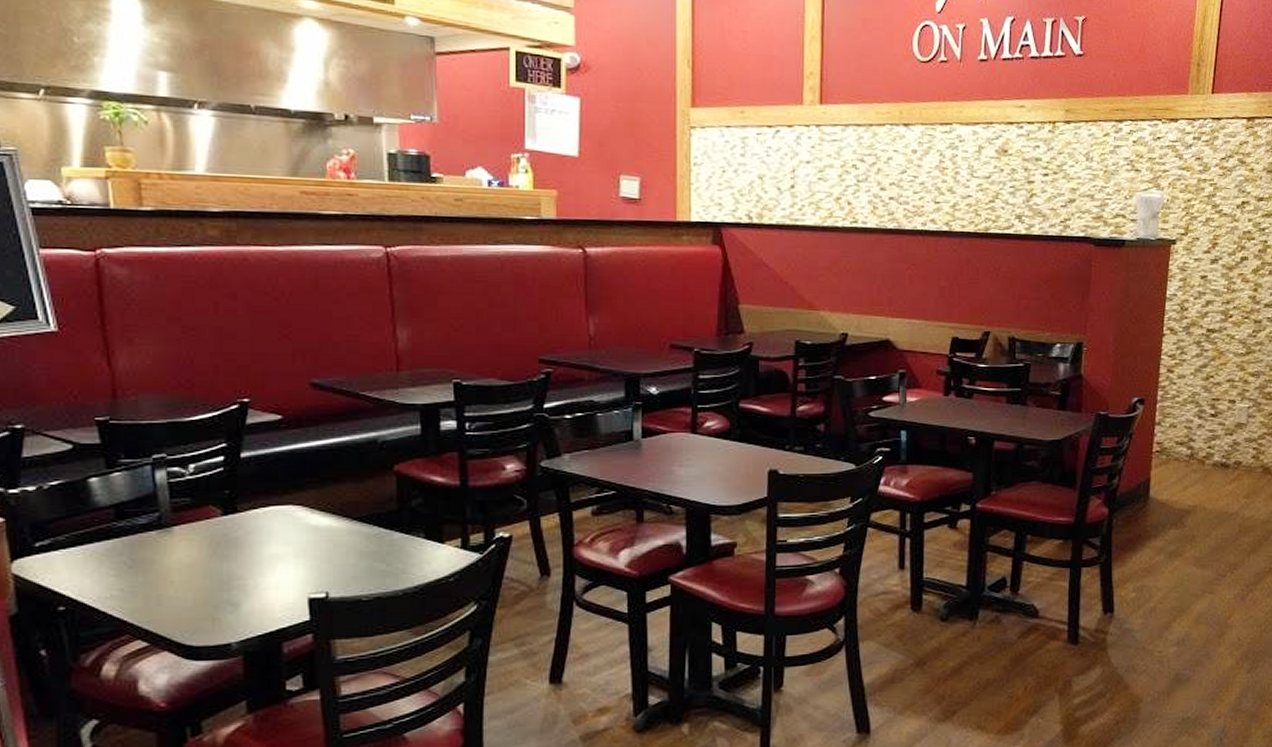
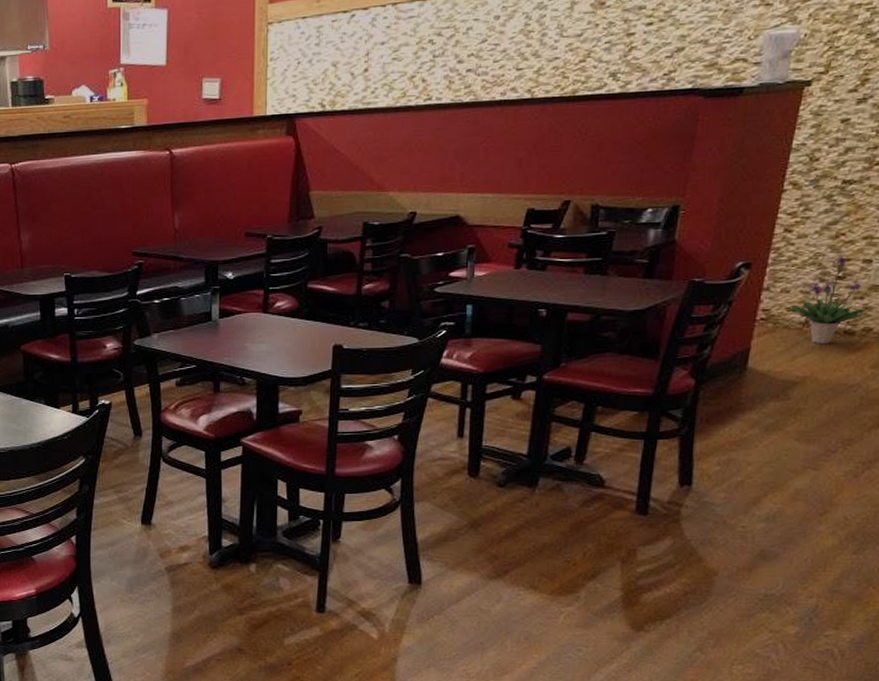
potted plant: none [1178,394,1236,476] -> present [790,254,867,345]

